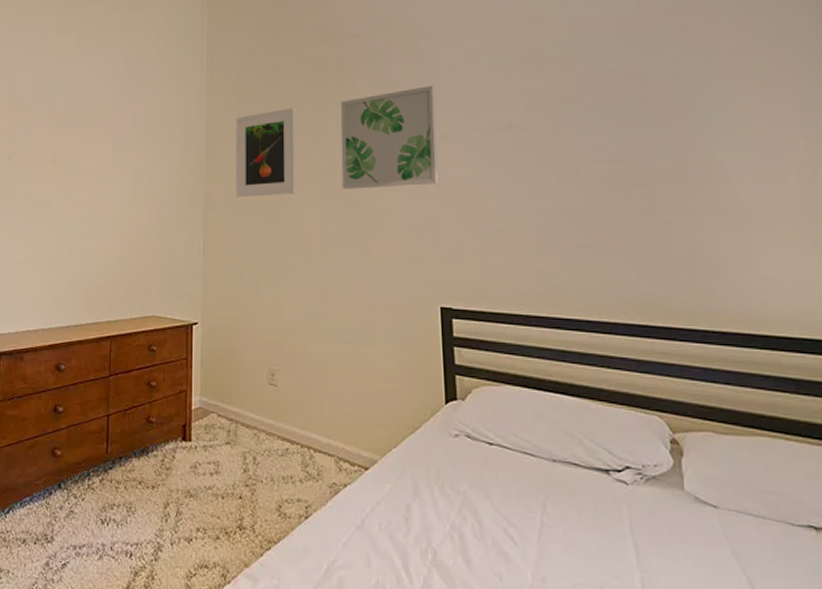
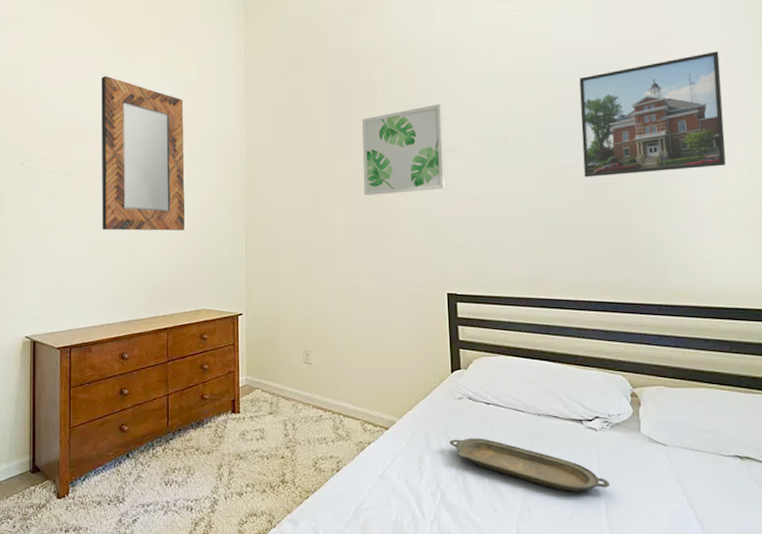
home mirror: none [42,49,138,224] -> present [101,76,185,231]
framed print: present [235,108,297,197] -> none [271,125,325,204]
serving tray: none [443,485,647,561] -> present [449,438,611,491]
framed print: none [599,29,783,174] -> present [579,51,726,177]

